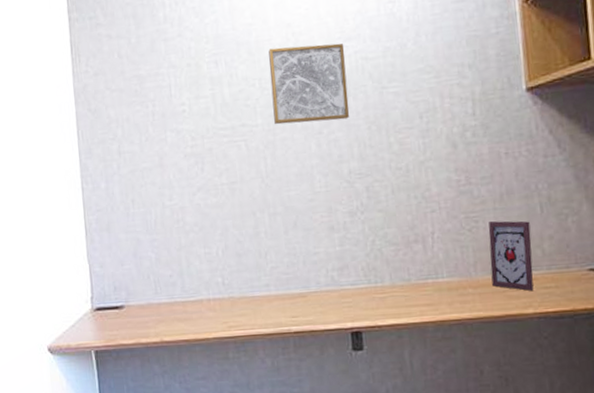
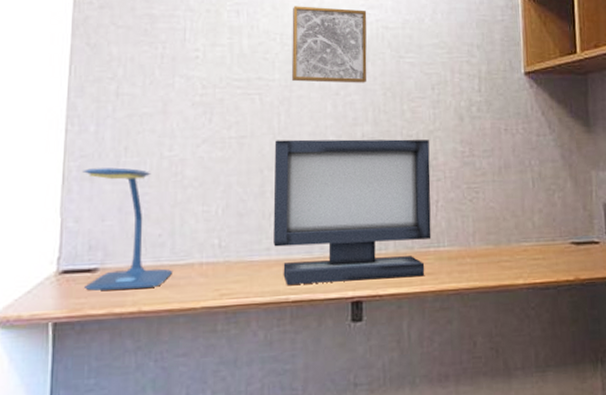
desk lamp: none [101,218,185,324] -> present [83,167,172,291]
monitor: none [263,171,429,317] -> present [273,139,431,285]
picture frame: present [488,220,534,291] -> none [487,193,524,262]

